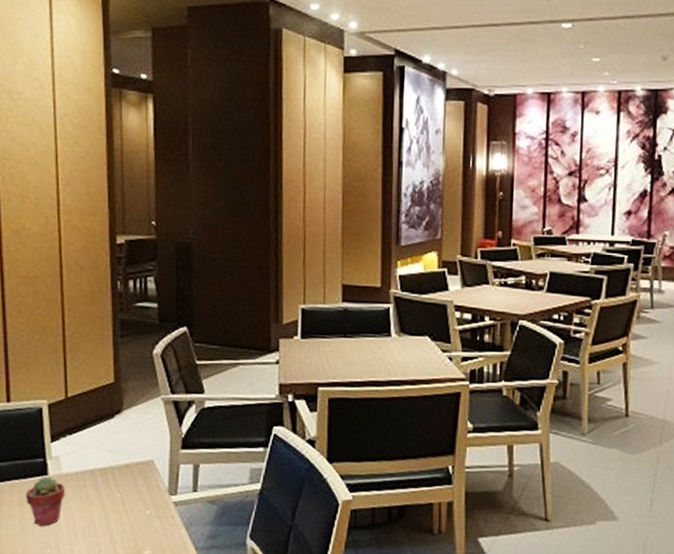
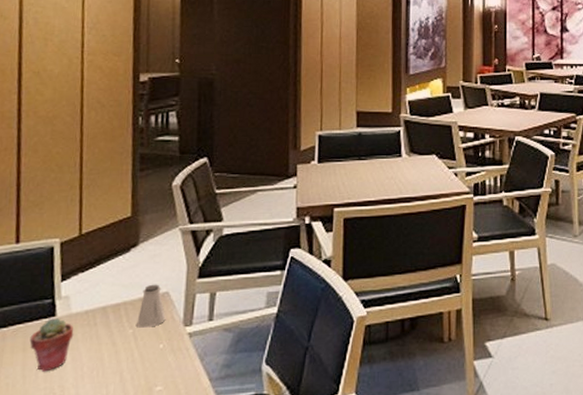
saltshaker: none [124,451,152,493] -> present [137,284,166,328]

